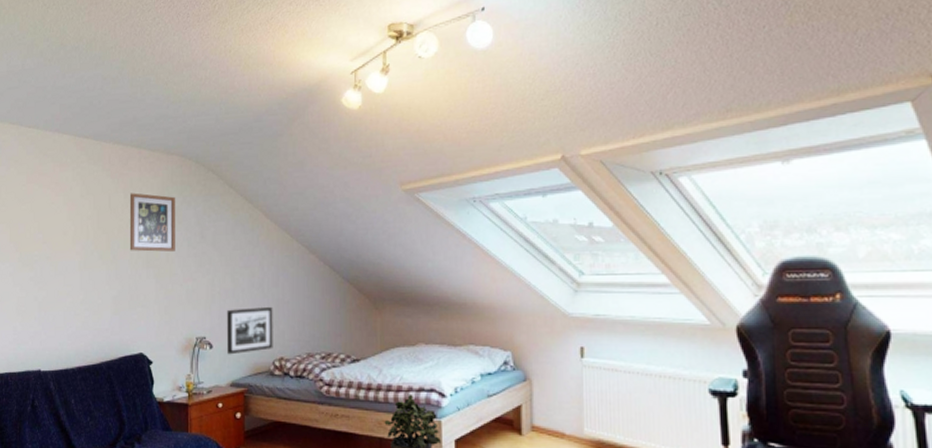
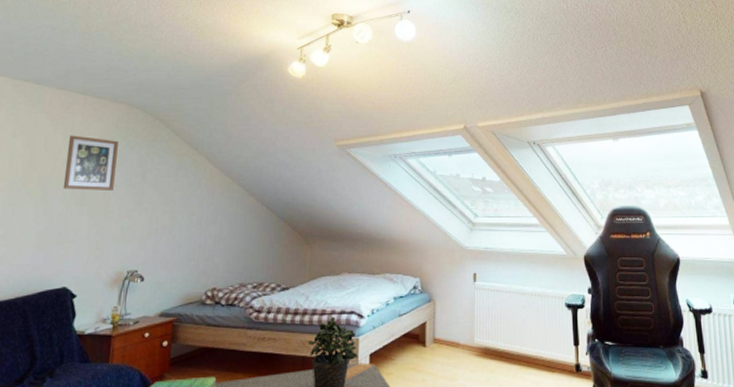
picture frame: present [227,307,273,355] -> none [159,243,209,287]

